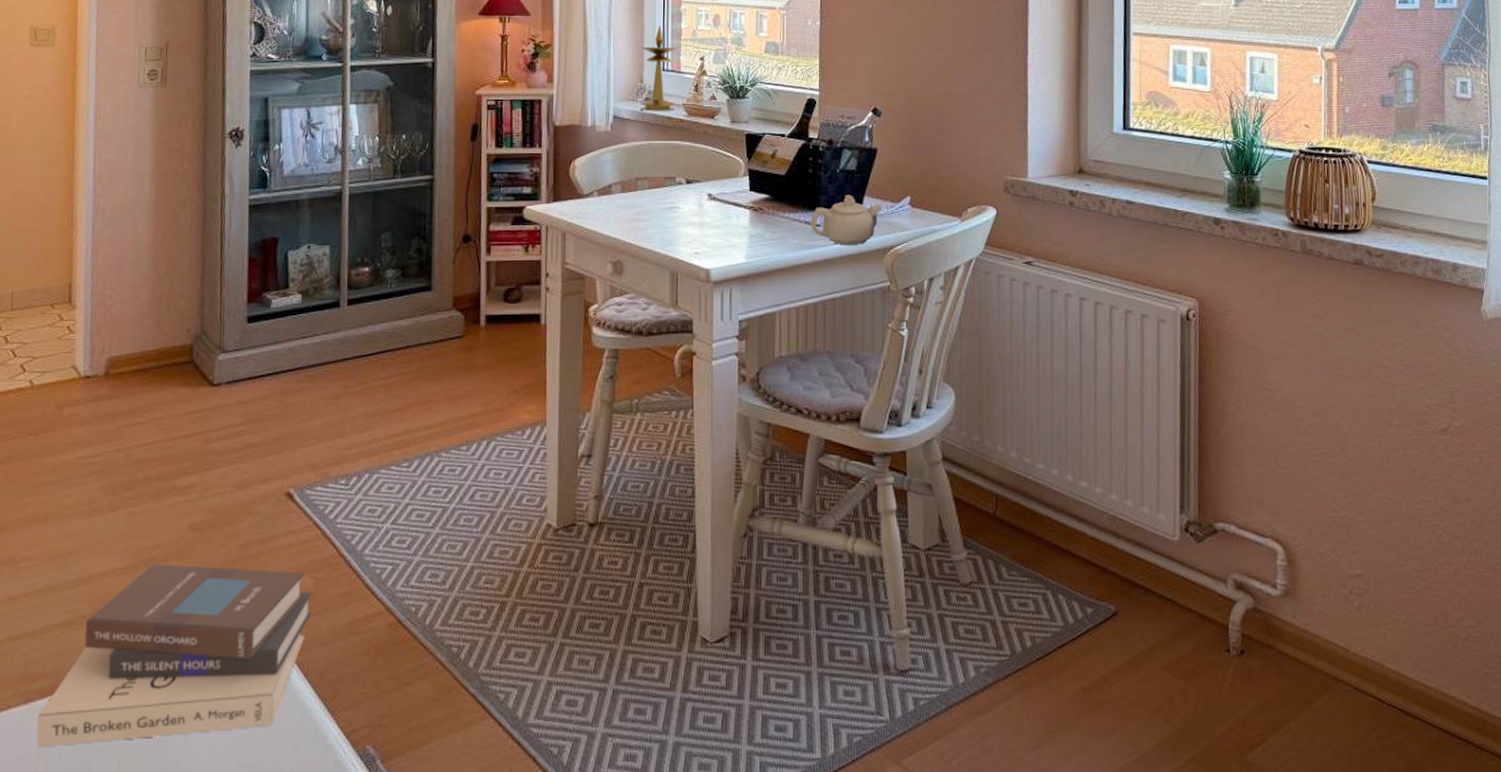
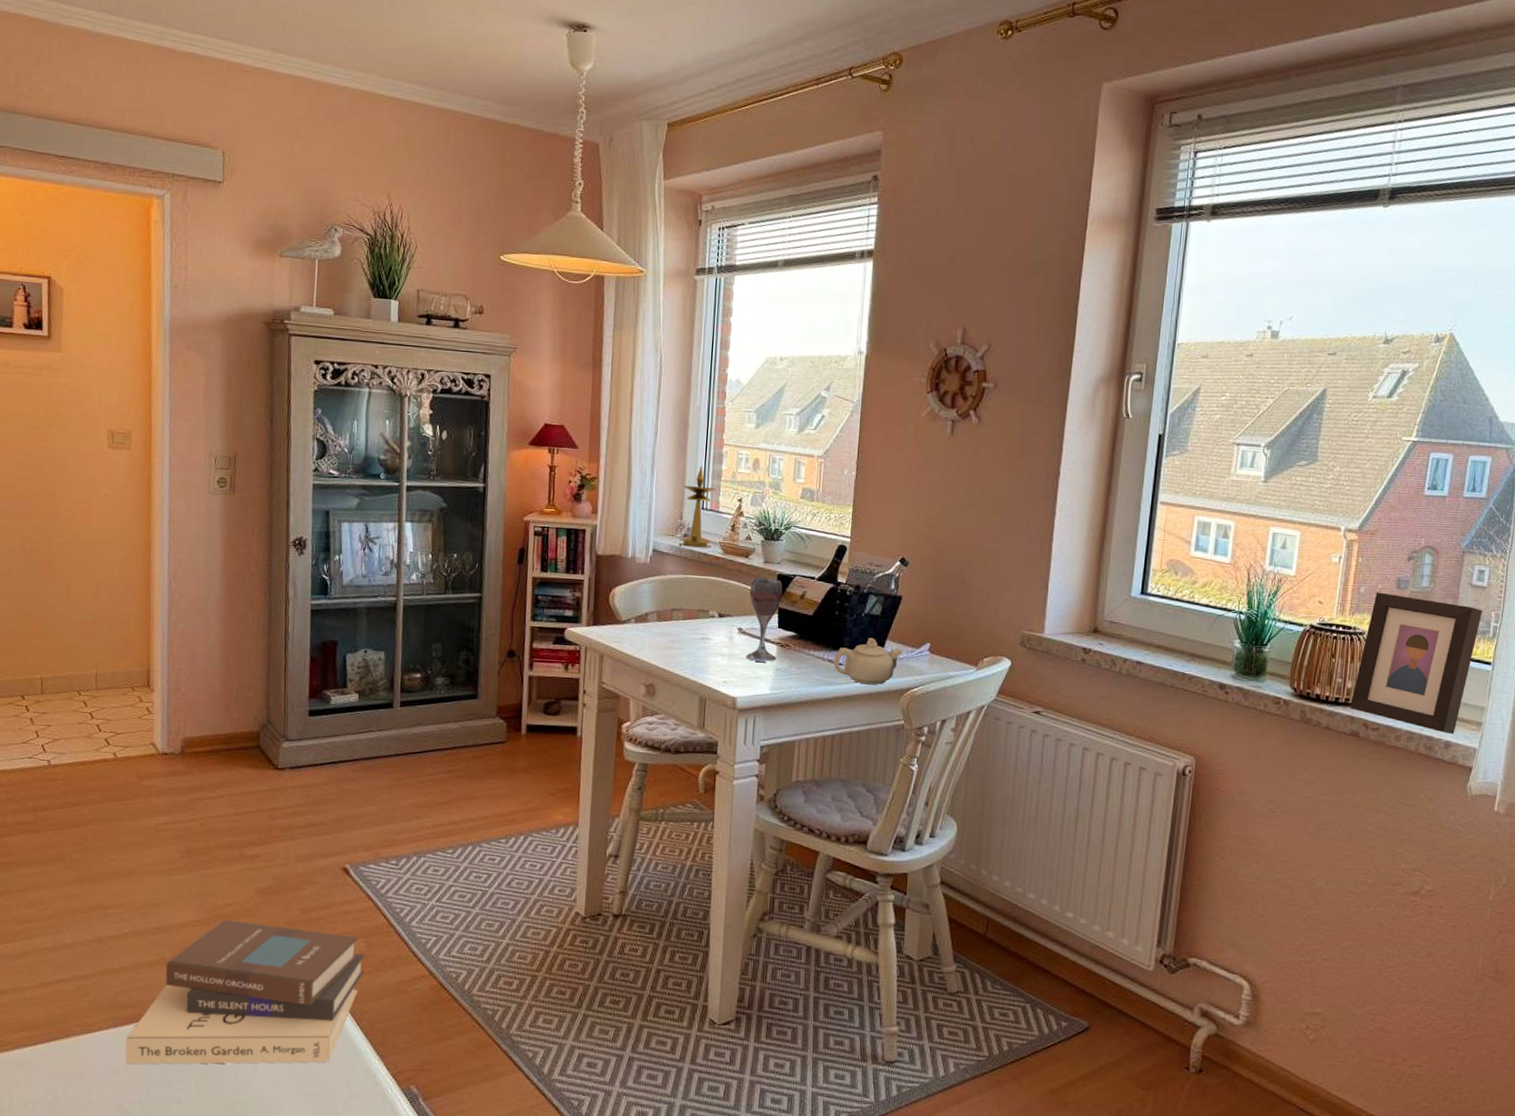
cup: none [717,138,752,229] -> present [745,577,783,662]
picture frame: none [1350,111,1471,256] -> present [1350,592,1482,735]

